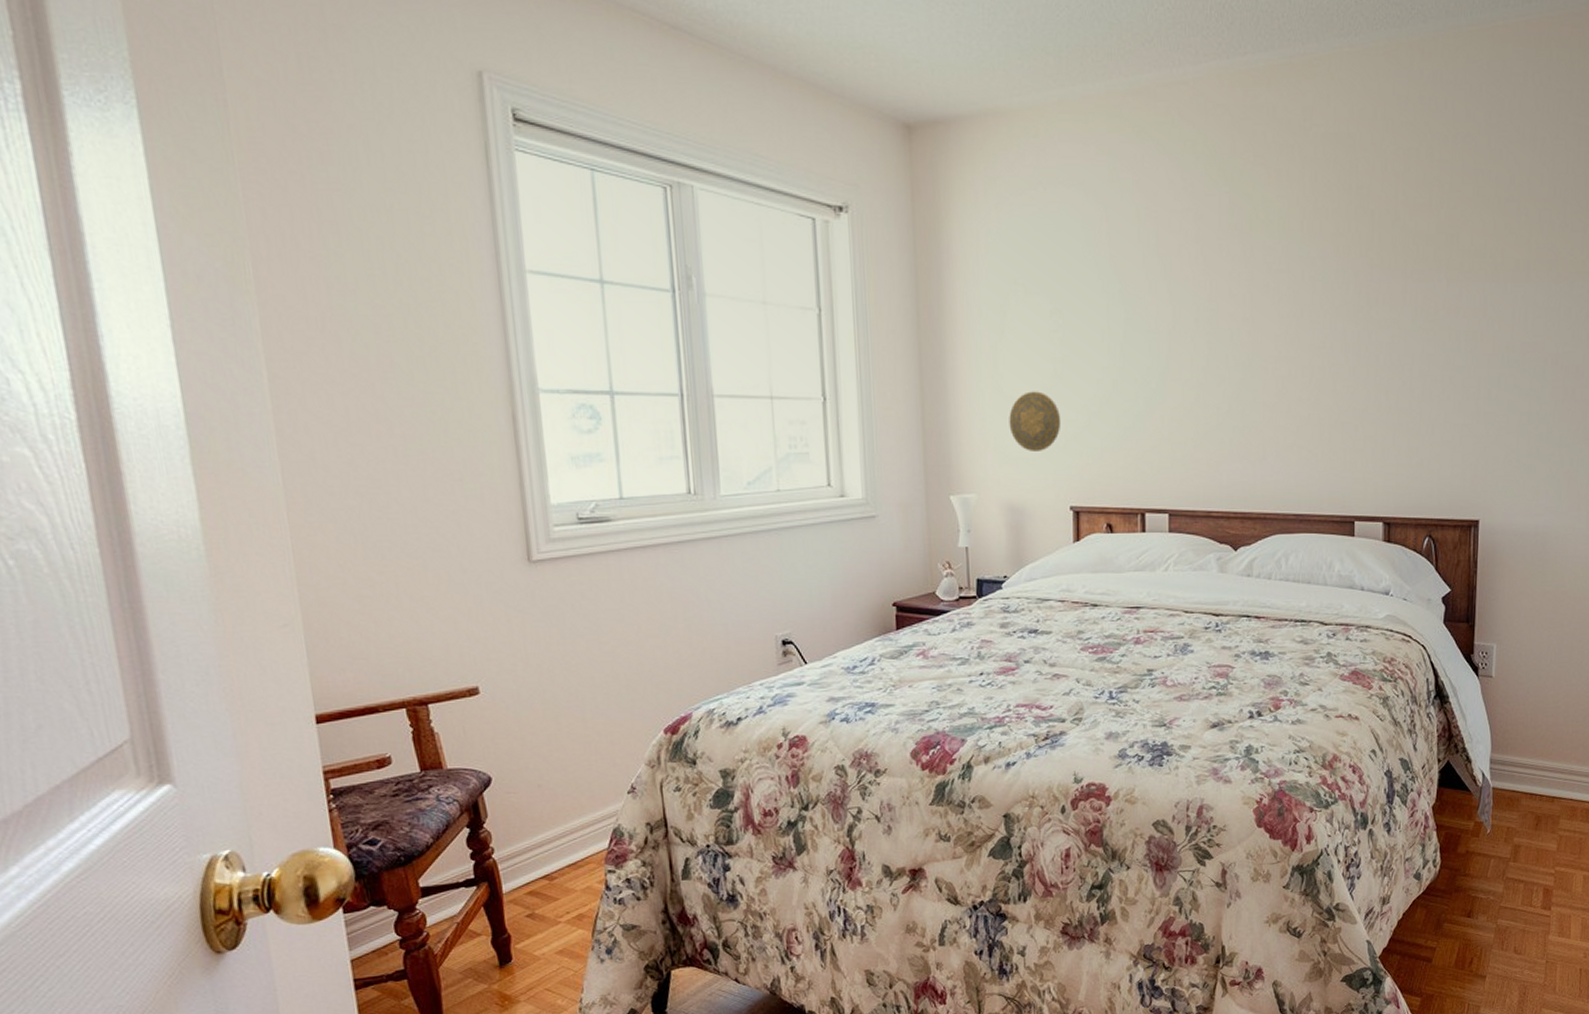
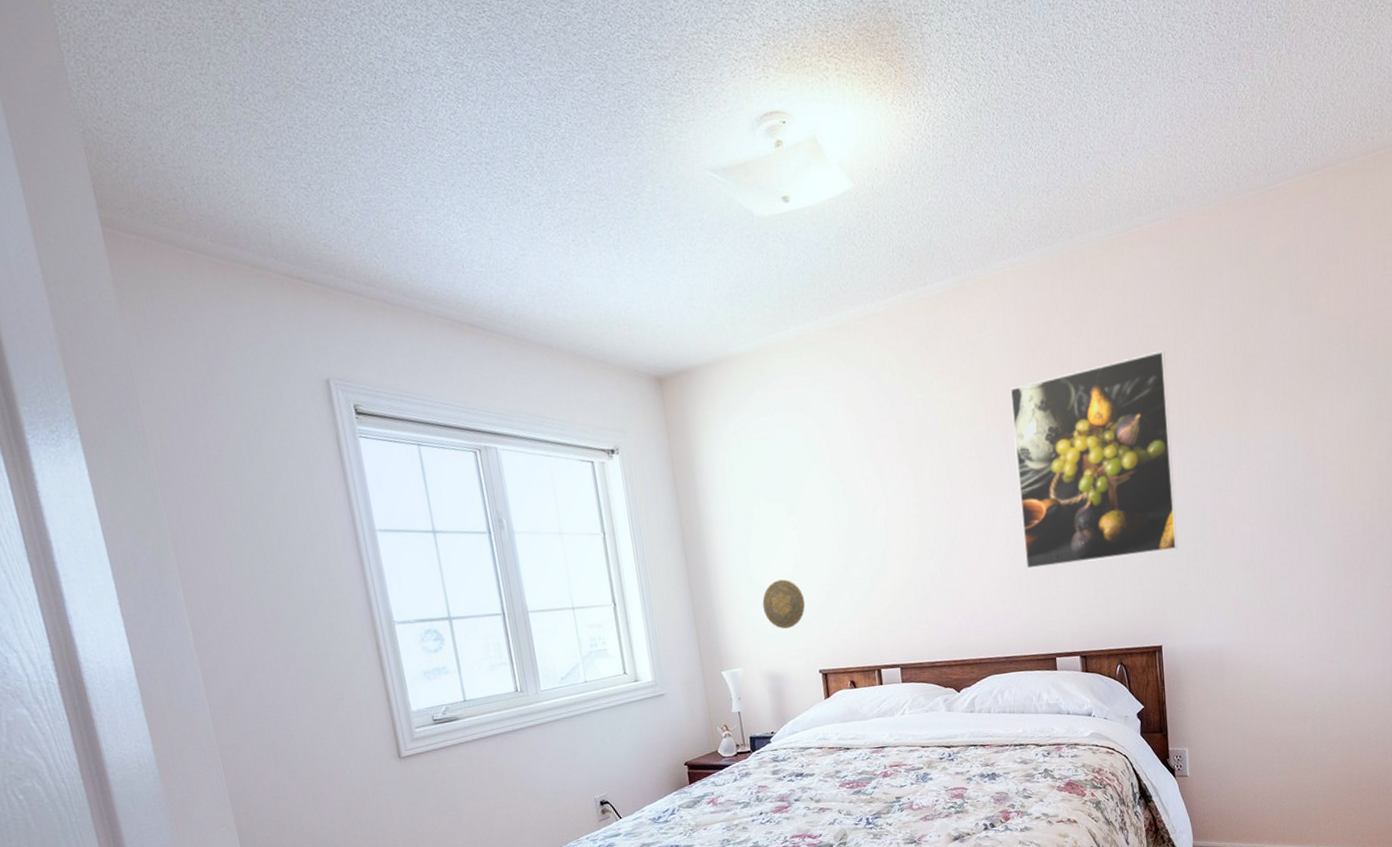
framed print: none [1330,170,1518,413] -> present [1010,350,1178,570]

